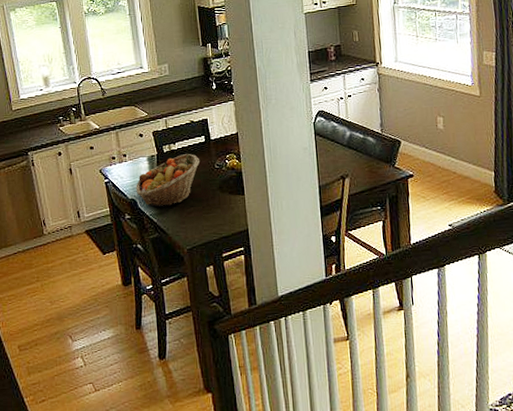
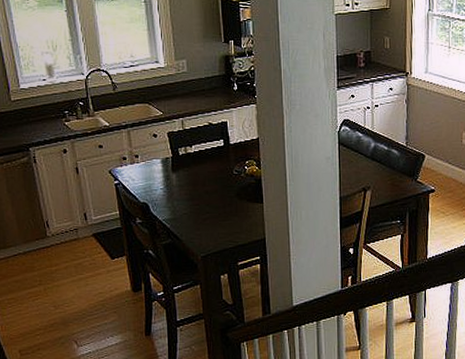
fruit basket: present [136,154,200,207] -> none [148,158,218,213]

